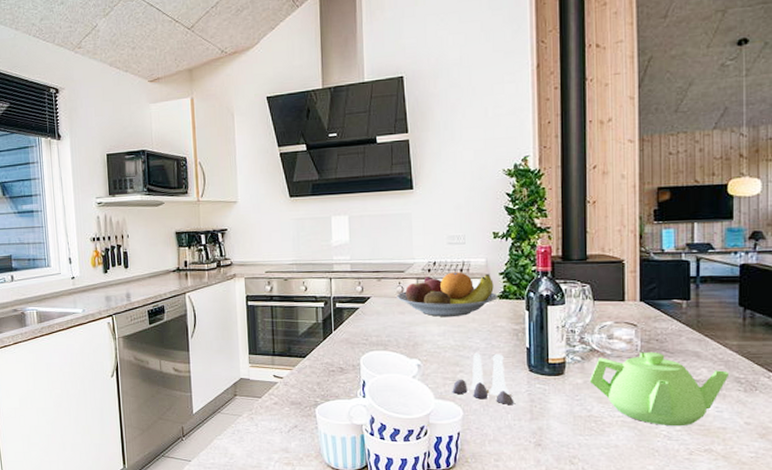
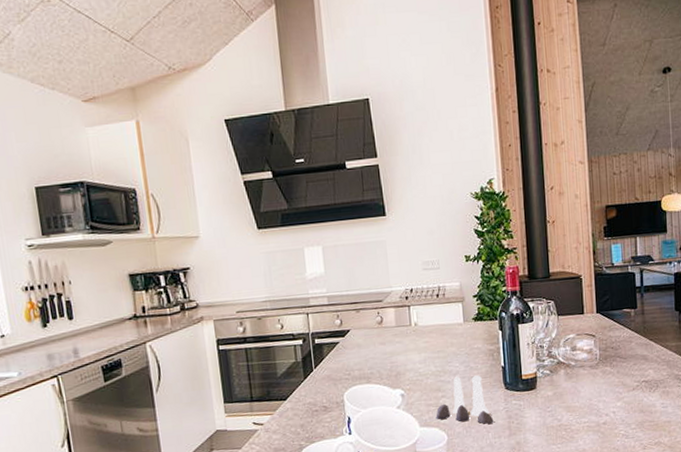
fruit bowl: present [397,272,498,317] -> none [376,297,473,345]
teapot: present [589,351,730,427] -> none [558,359,671,426]

